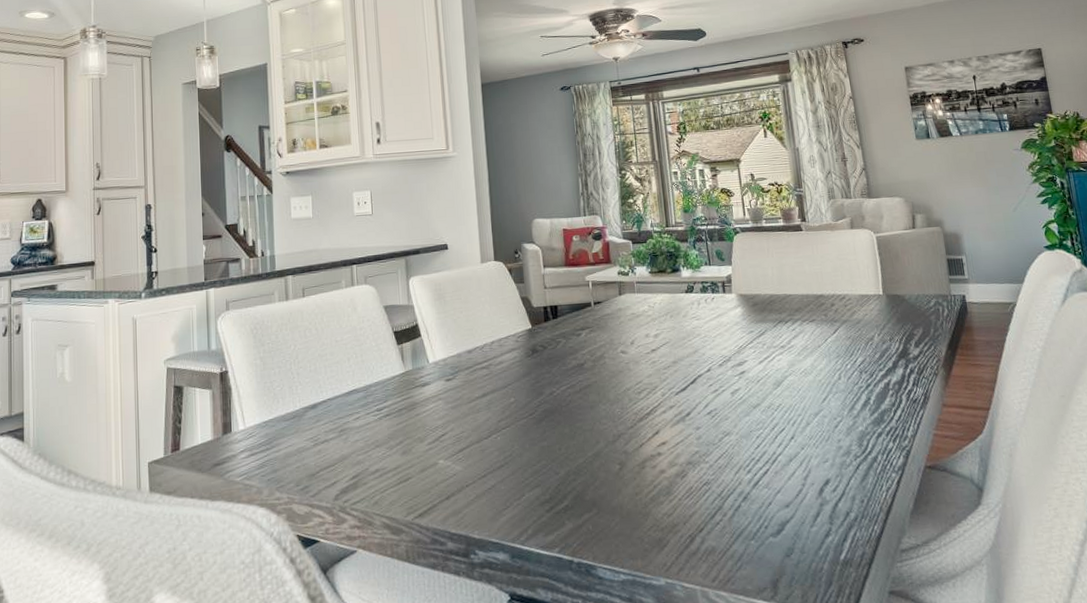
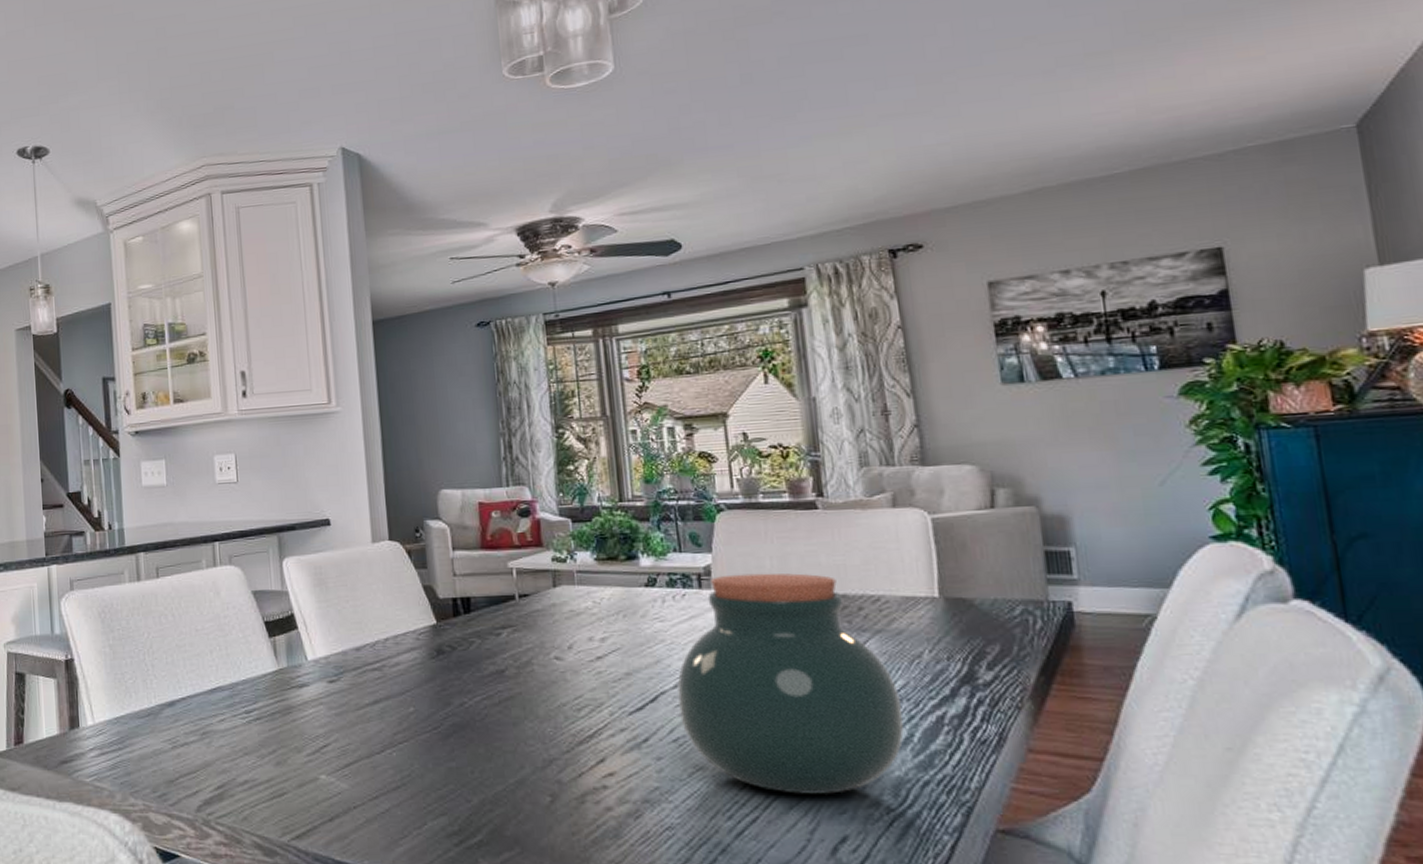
jar: none [710,279,864,449] -> present [677,573,904,794]

